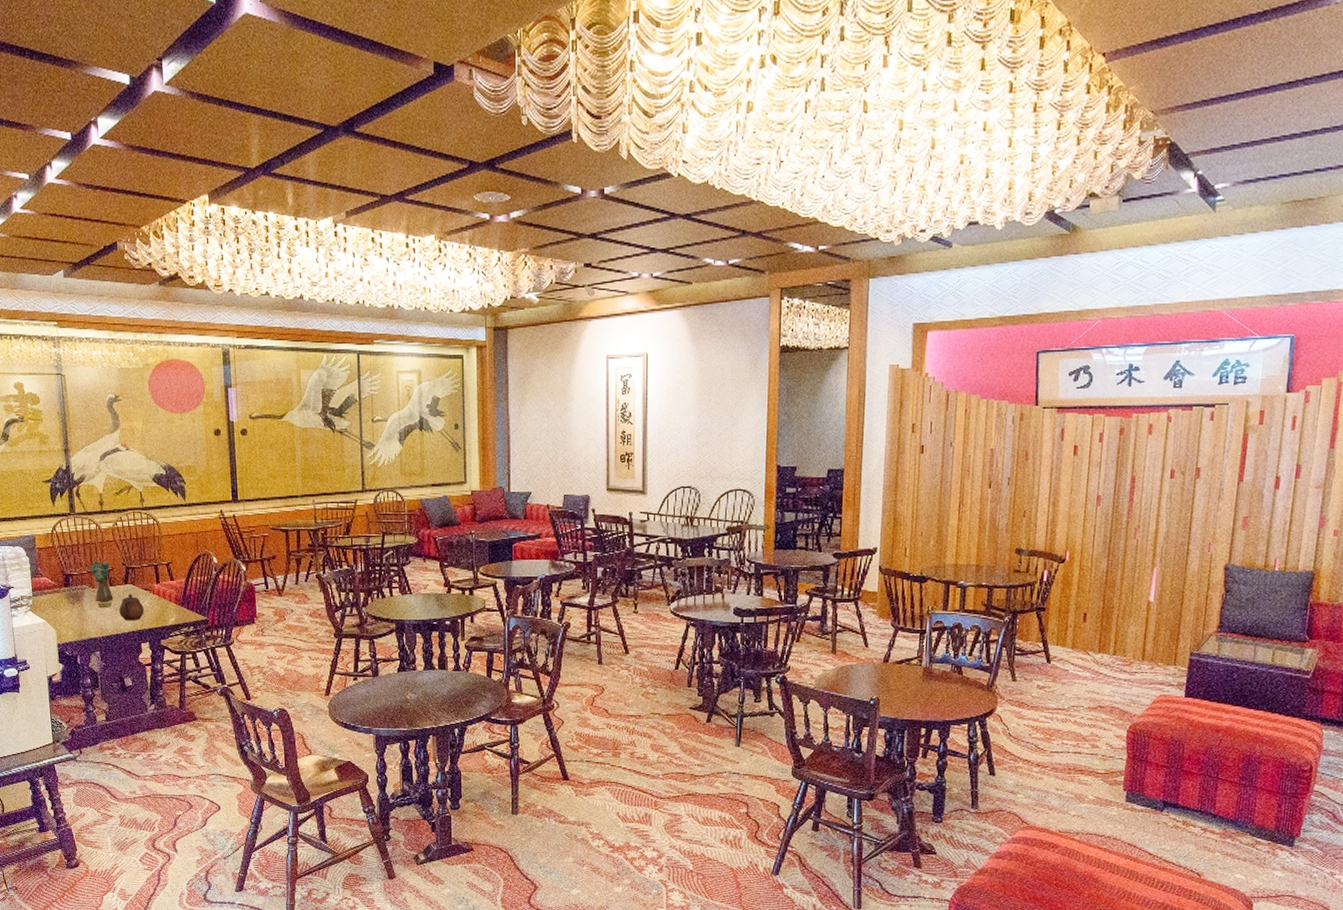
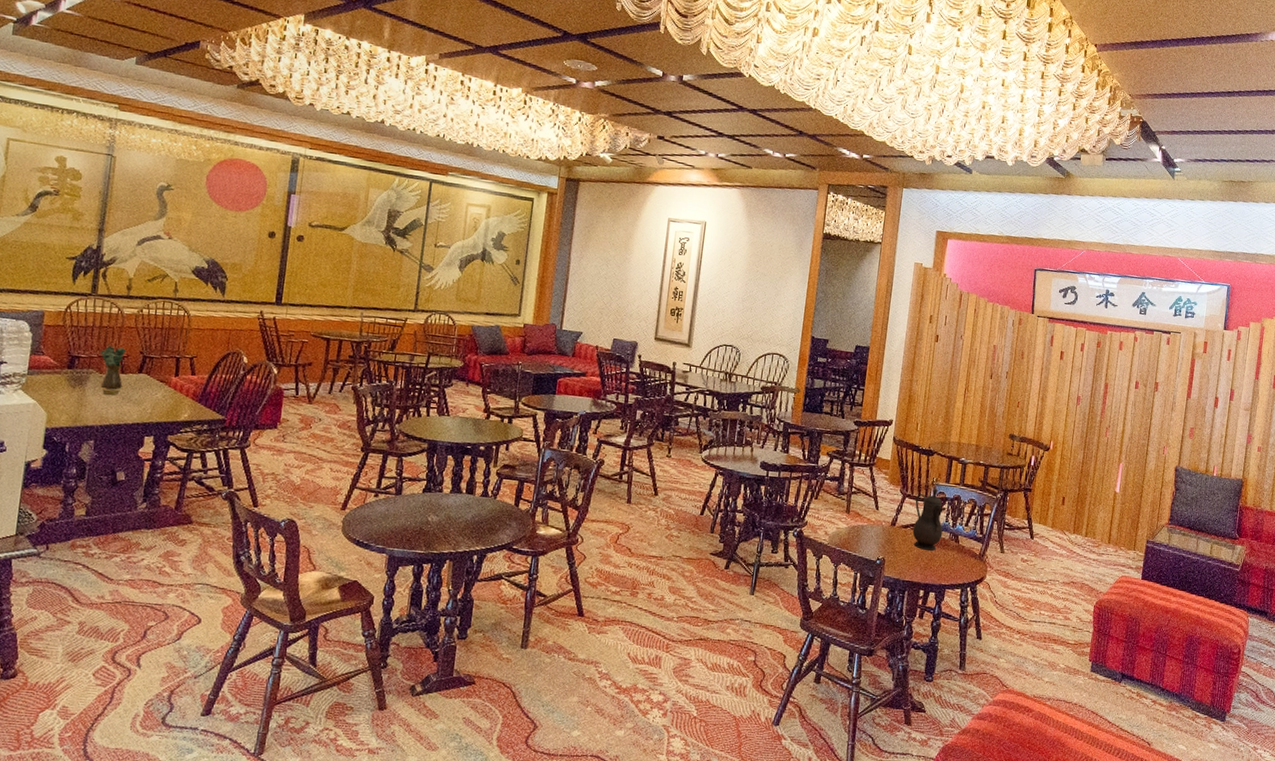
teapot: present [119,594,144,621] -> none [126,384,155,412]
coffeepot: none [908,618,946,685] -> present [912,488,947,551]

